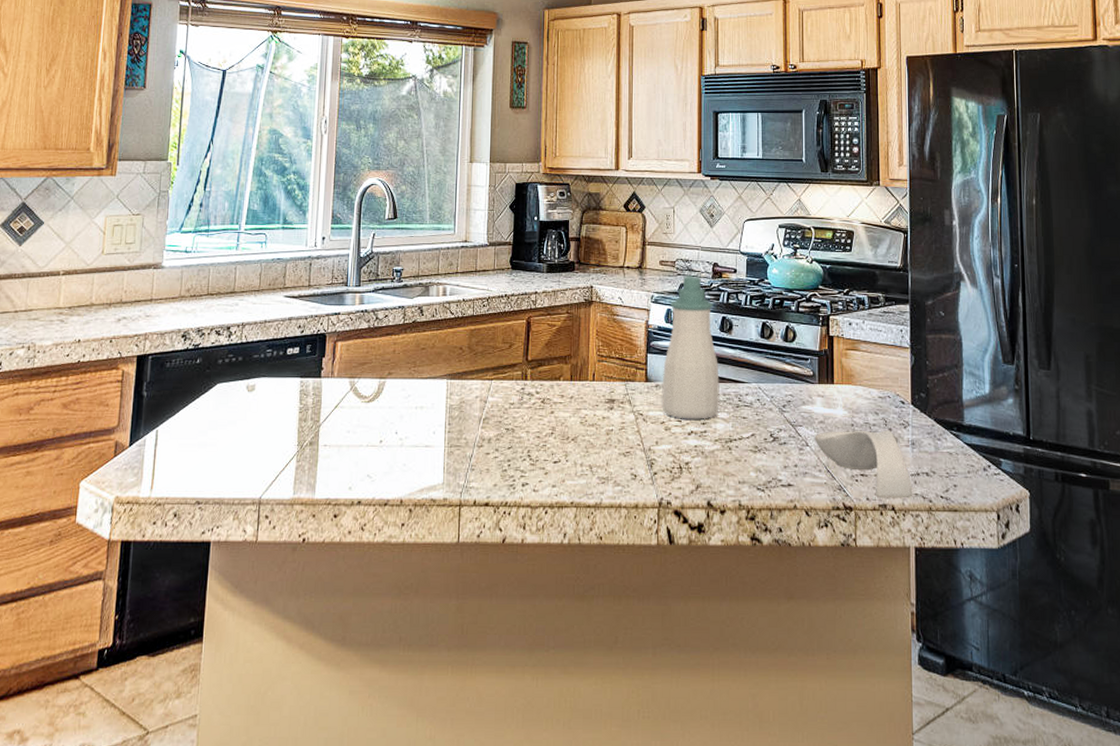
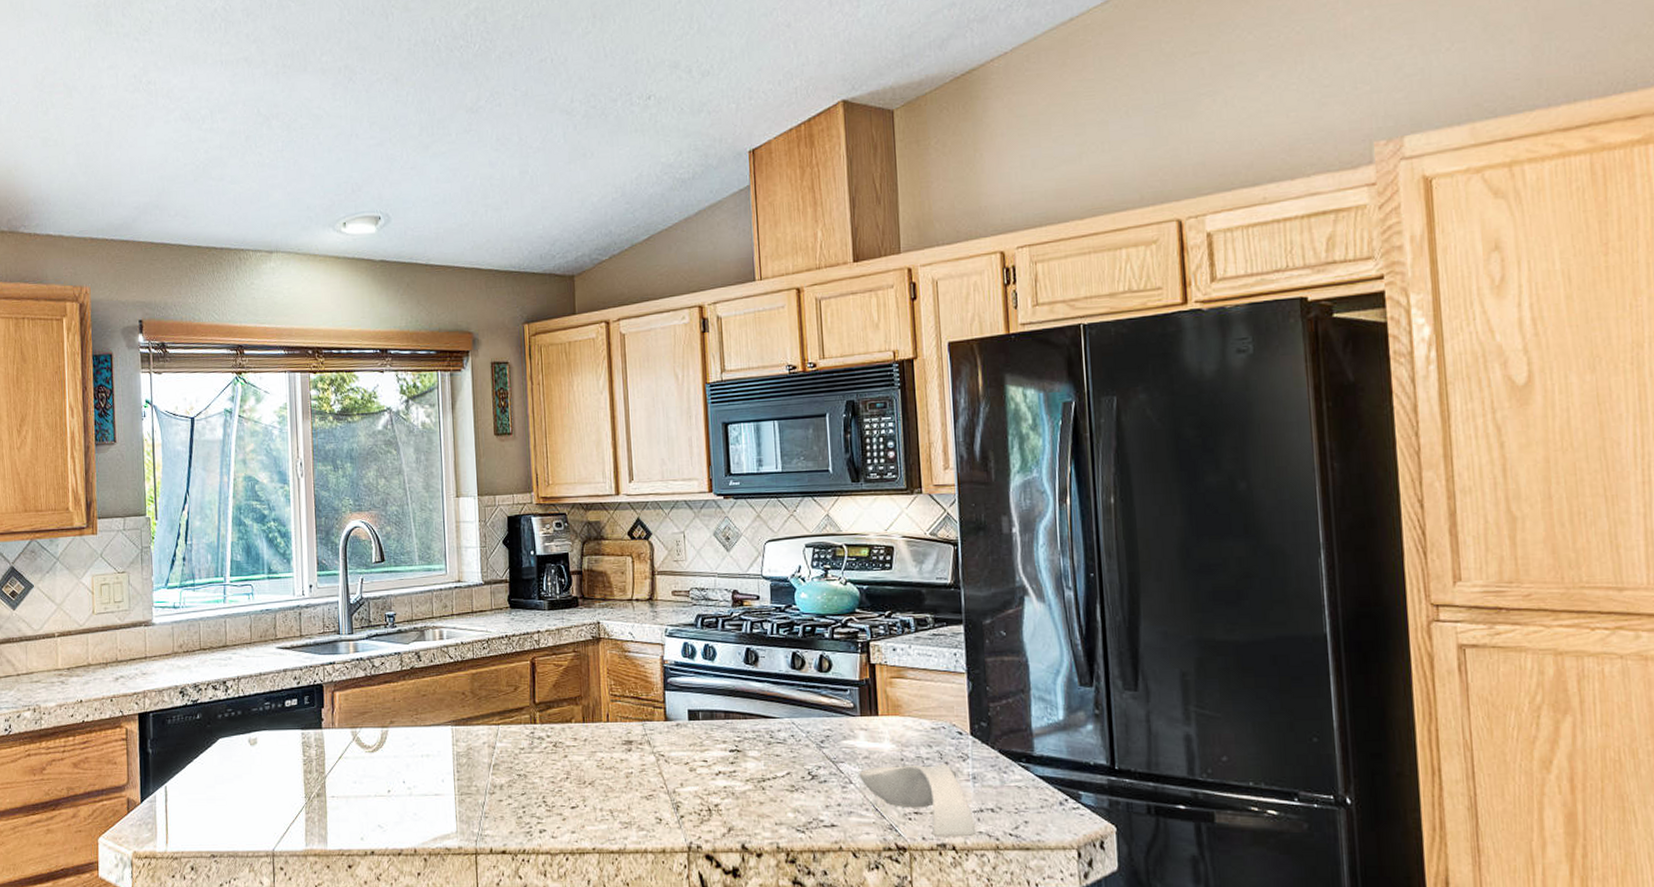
soap bottle: present [662,275,720,419] -> none [683,605,749,759]

